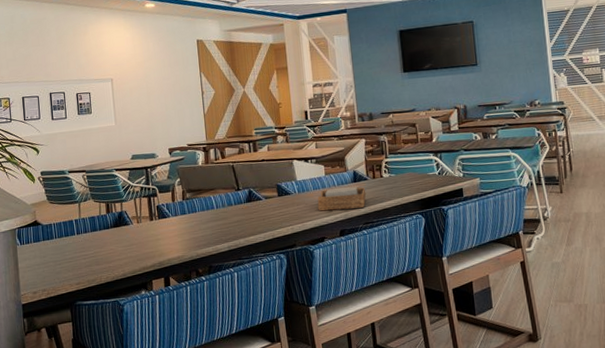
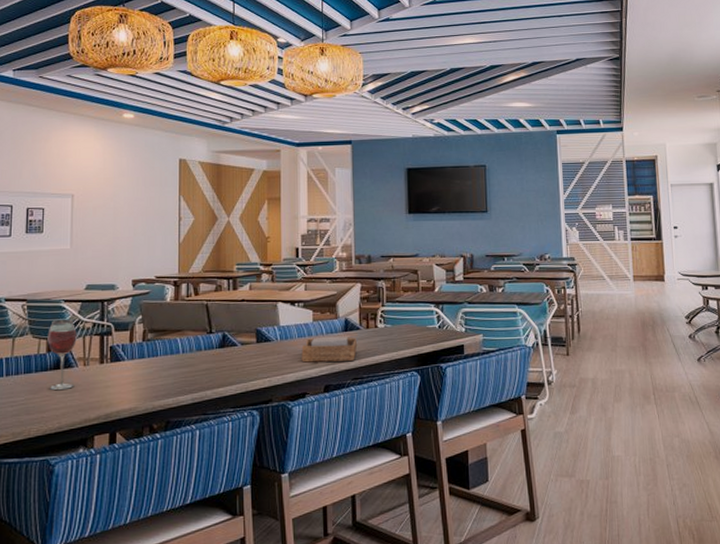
wineglass: none [105,185,132,244] -> present [47,320,77,390]

